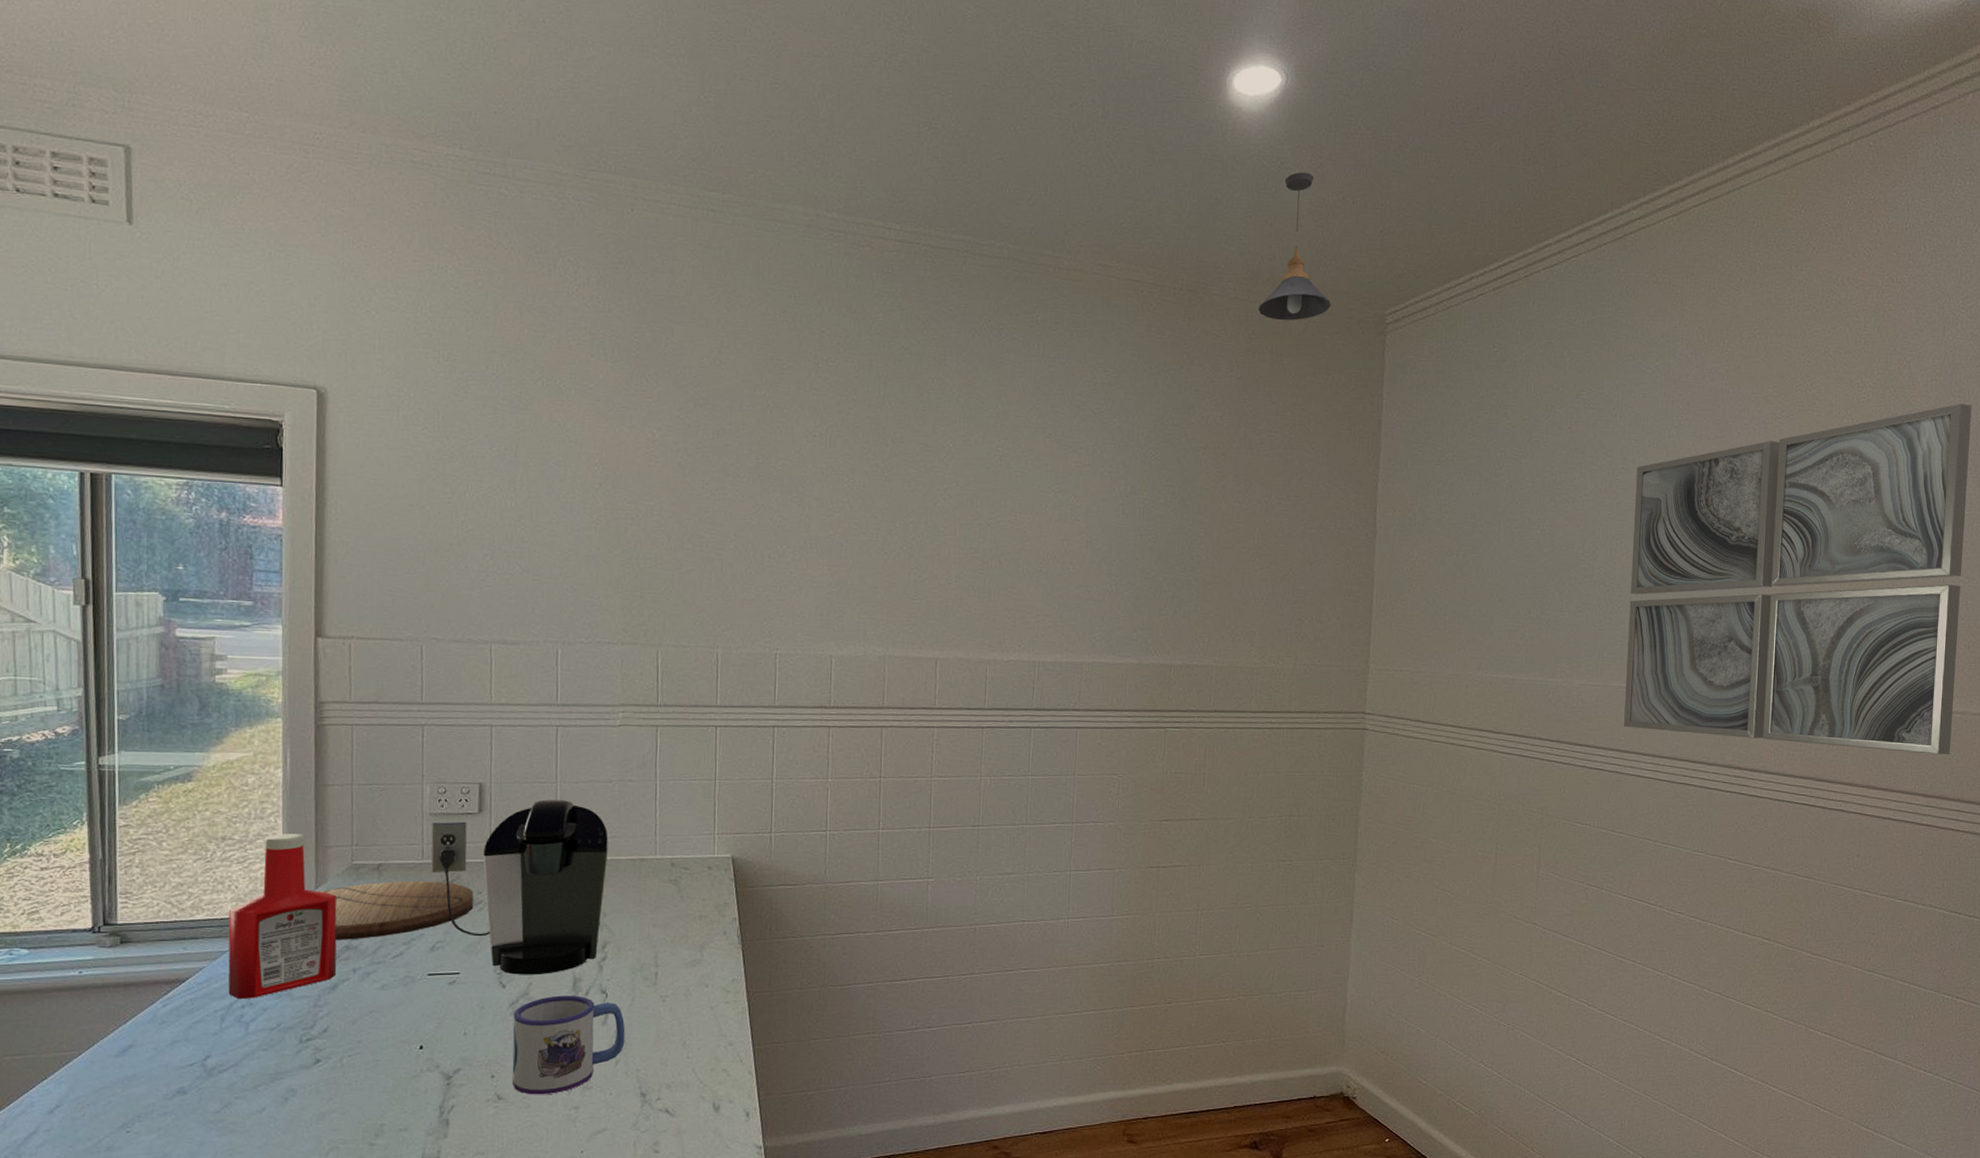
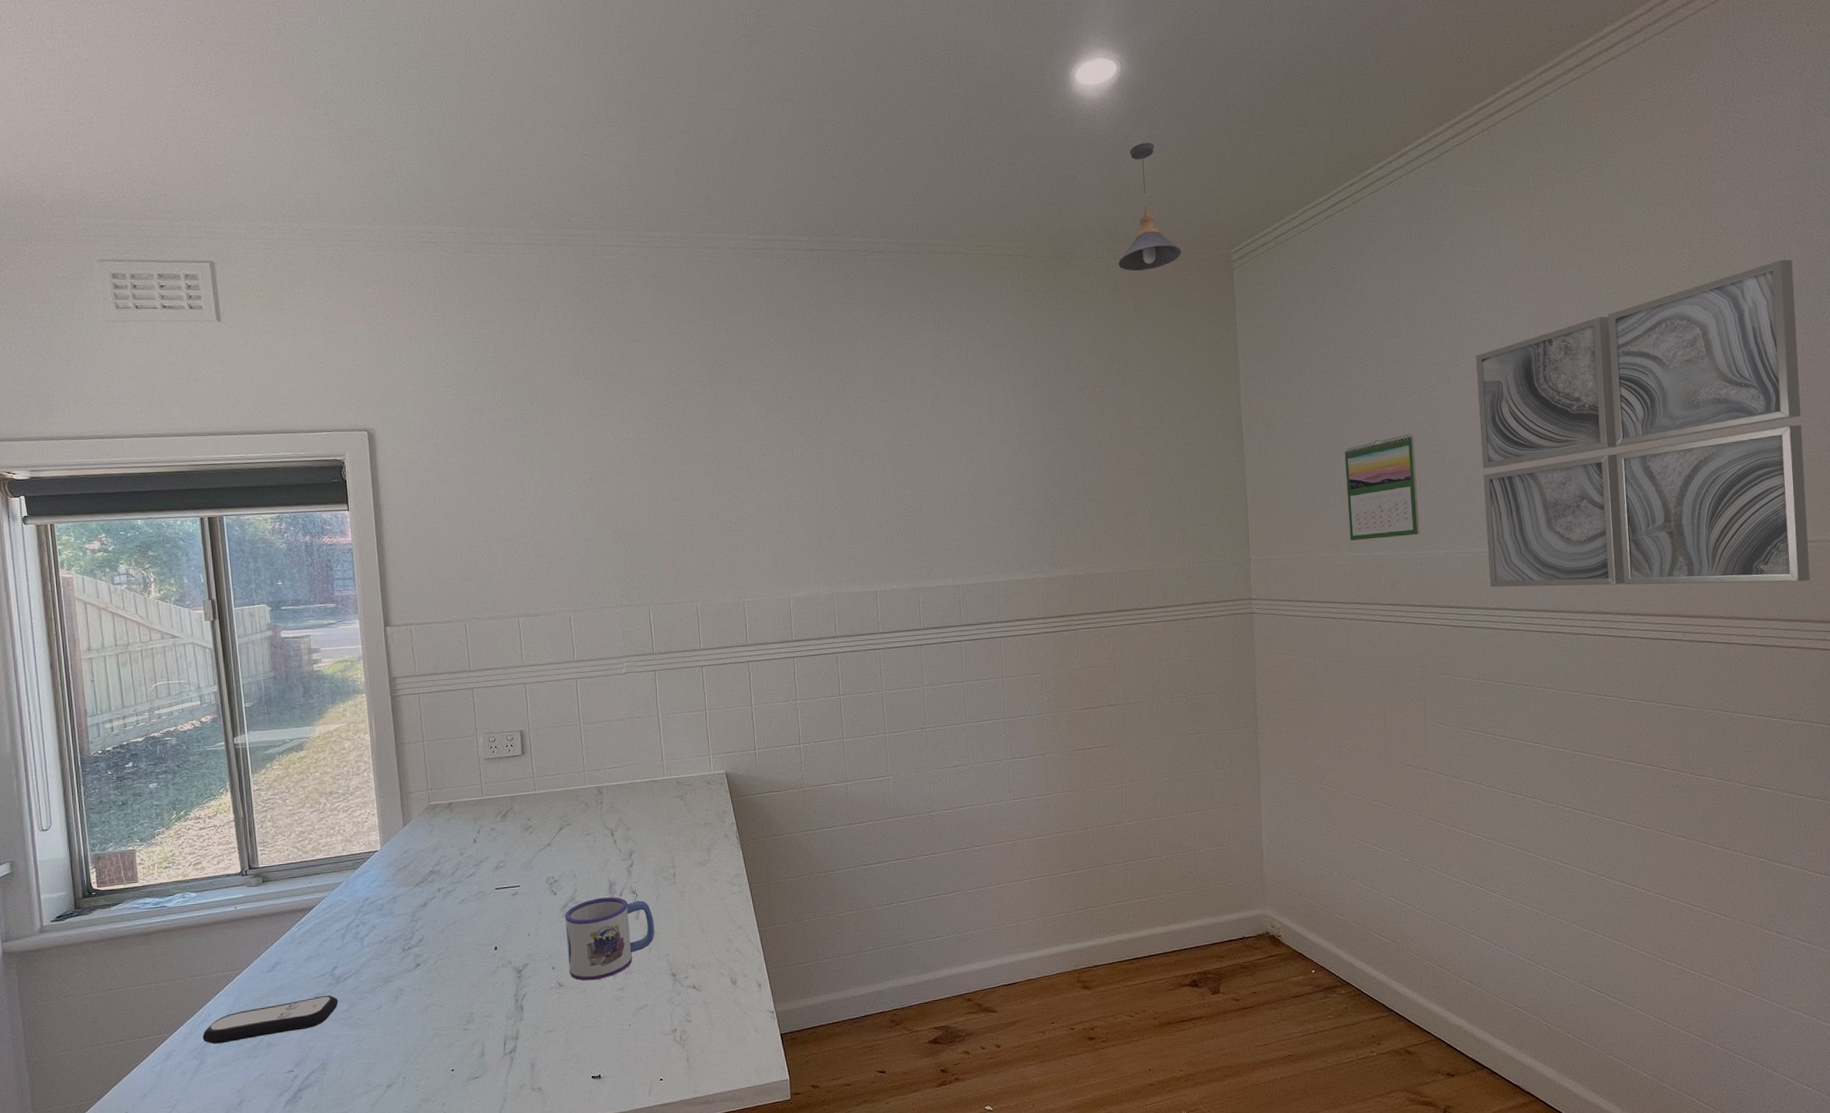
remote control: none [19,1090,208,1142] -> present [202,995,338,1044]
ketchup bottle: present [228,833,337,1000] -> none [340,784,426,920]
cutting board: present [318,880,473,940] -> none [406,813,525,867]
coffee maker: present [431,799,608,975] -> none [487,738,627,884]
calendar: none [1480,545,1561,661] -> present [1344,433,1420,541]

